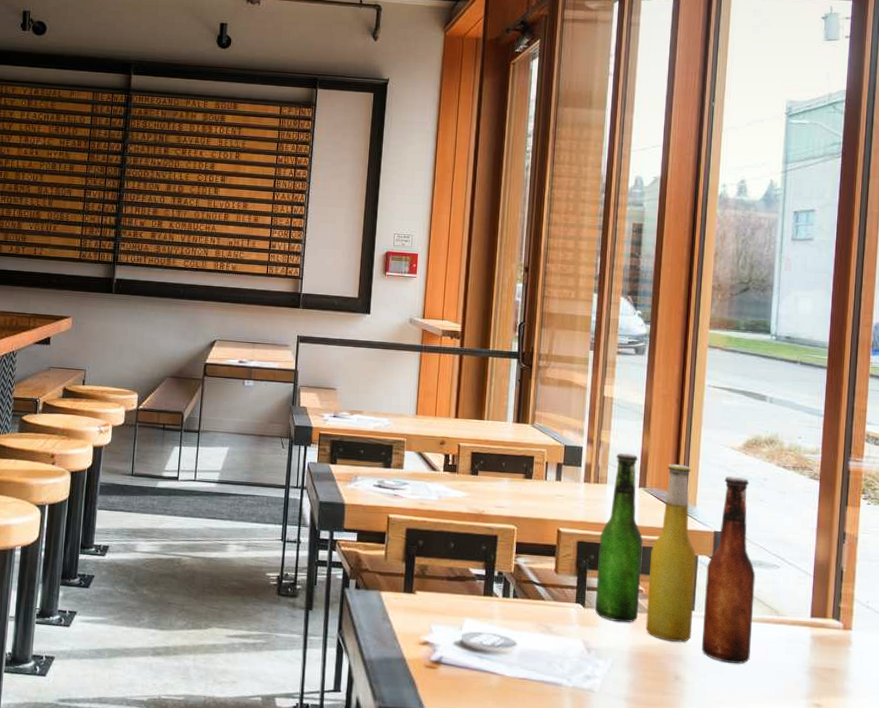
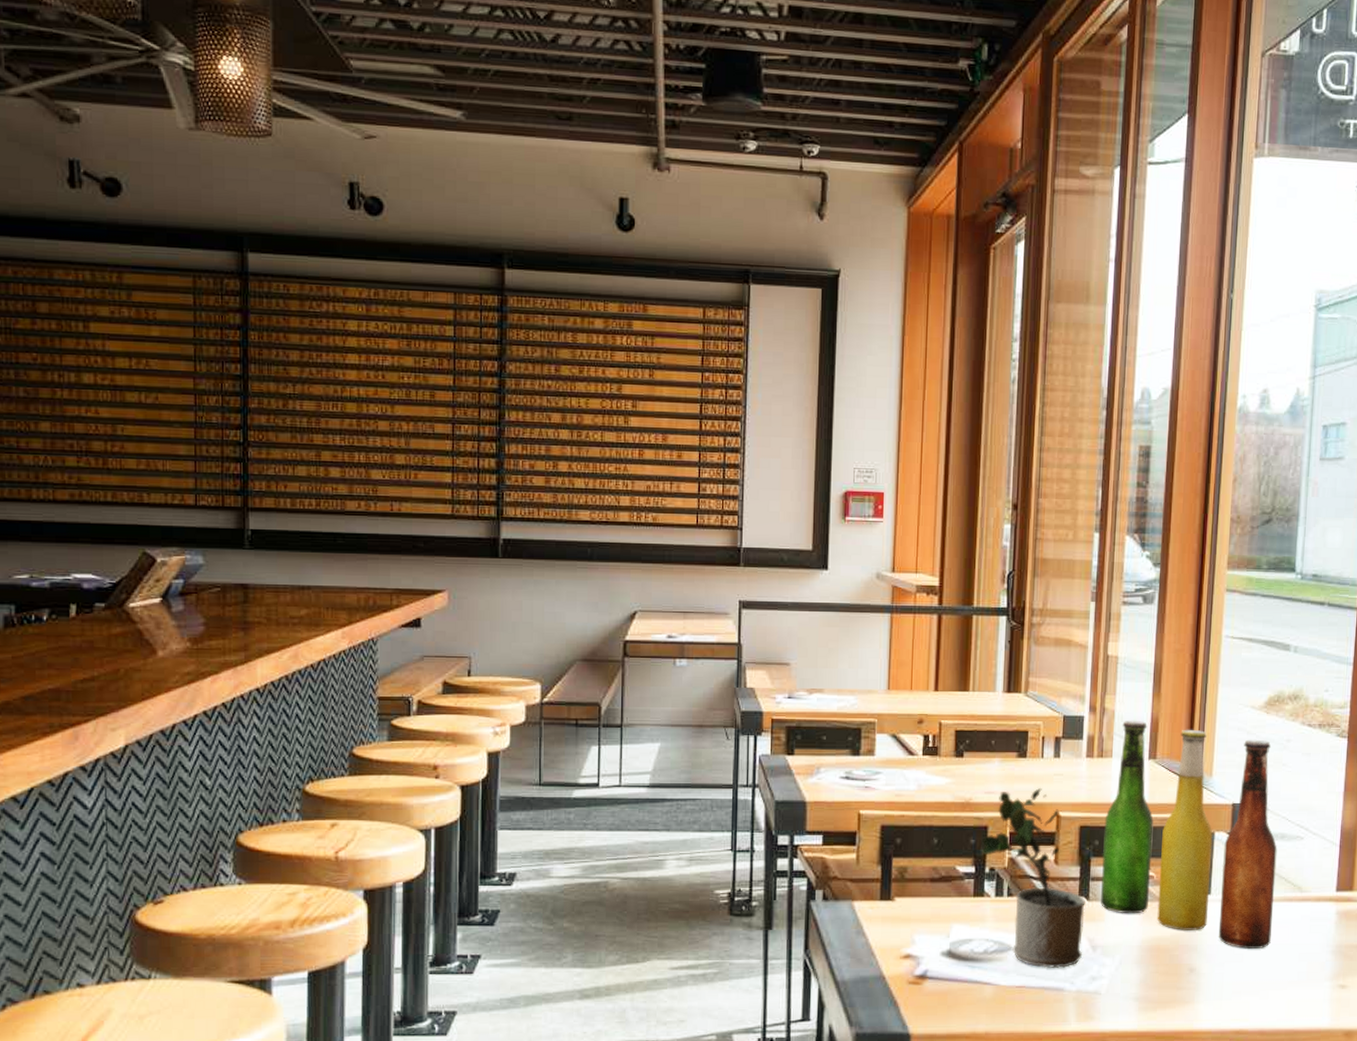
potted plant: none [491,506,582,665] -> present [981,788,1085,968]

